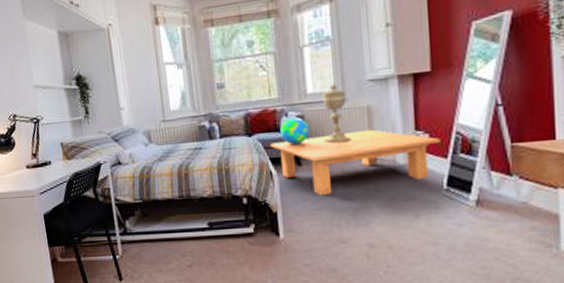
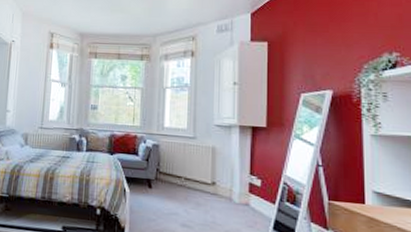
coffee table: present [271,129,441,195] -> none [128,163,271,220]
decorative globe: present [280,116,310,146] -> none [138,144,162,170]
decorative urn: present [321,82,353,144] -> none [173,121,198,175]

